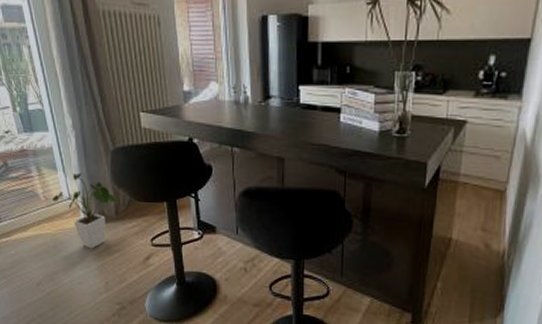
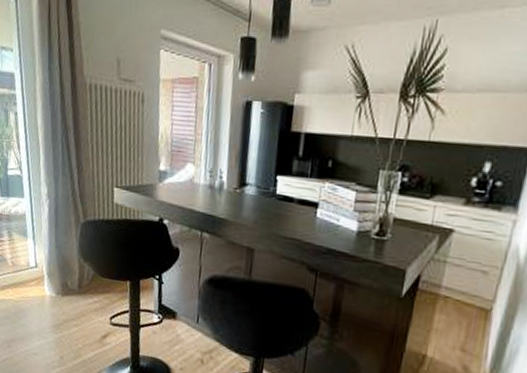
house plant: present [53,172,118,249] -> none [19,242,82,321]

